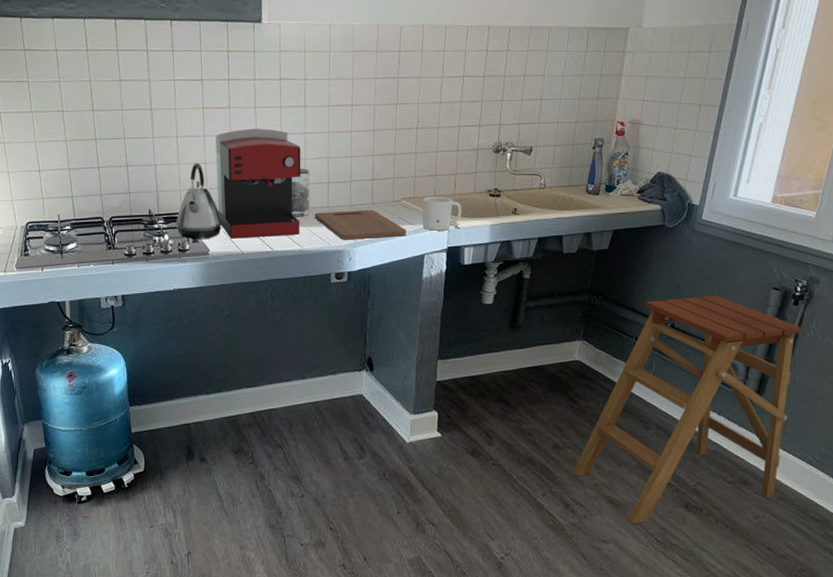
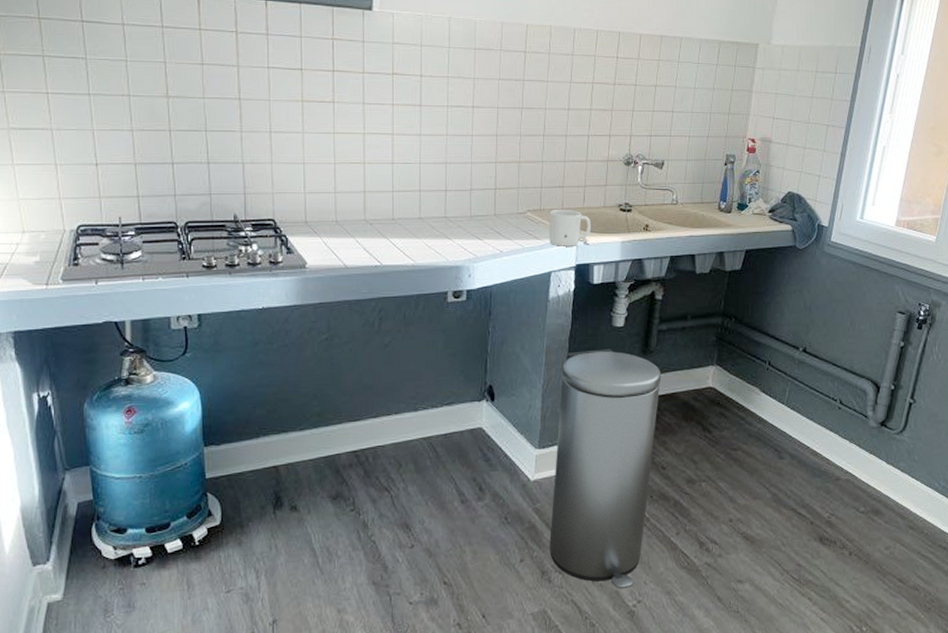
kettle: present [175,162,222,240] -> none [266,162,323,251]
coffee maker: present [215,128,301,239] -> none [316,126,416,250]
jar: present [291,168,311,216] -> none [403,173,426,227]
cutting board: present [315,209,406,240] -> none [430,221,532,255]
pedal bin: none [424,325,529,543] -> present [549,349,662,589]
step ladder: present [573,295,802,525] -> none [707,319,926,562]

